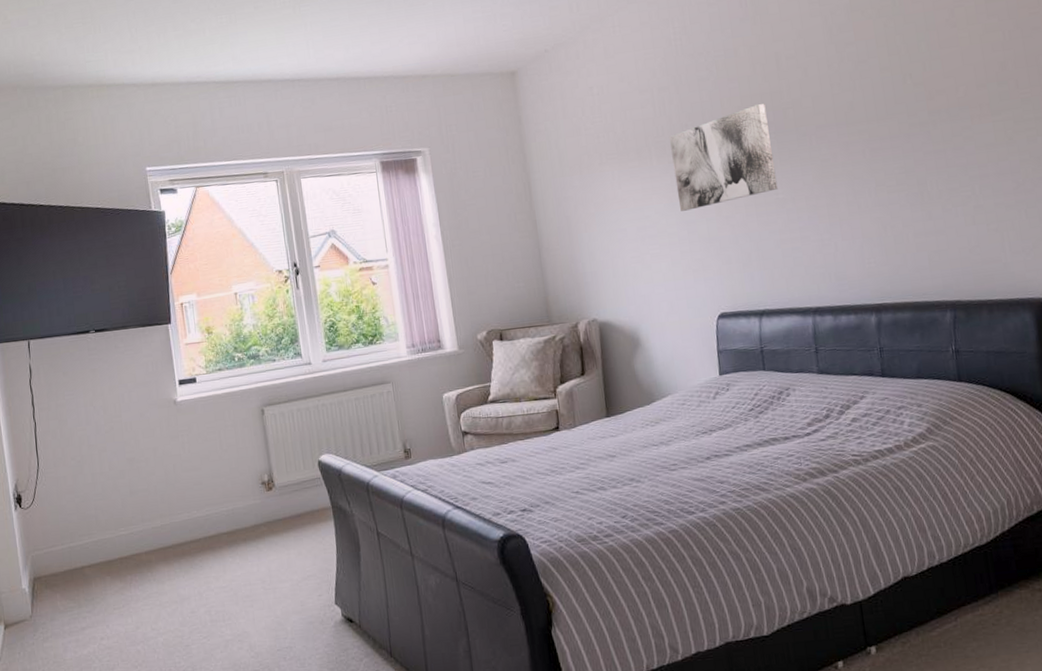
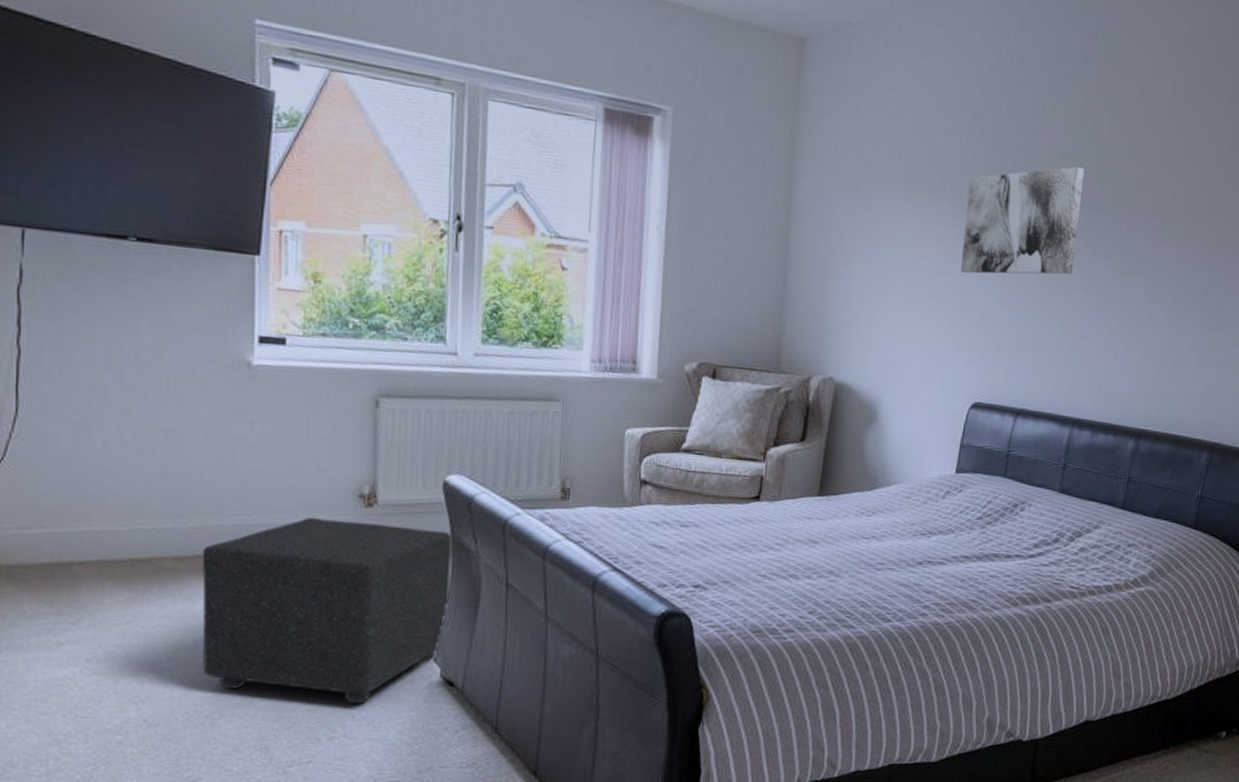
ottoman: none [164,499,338,648] -> present [202,518,452,705]

